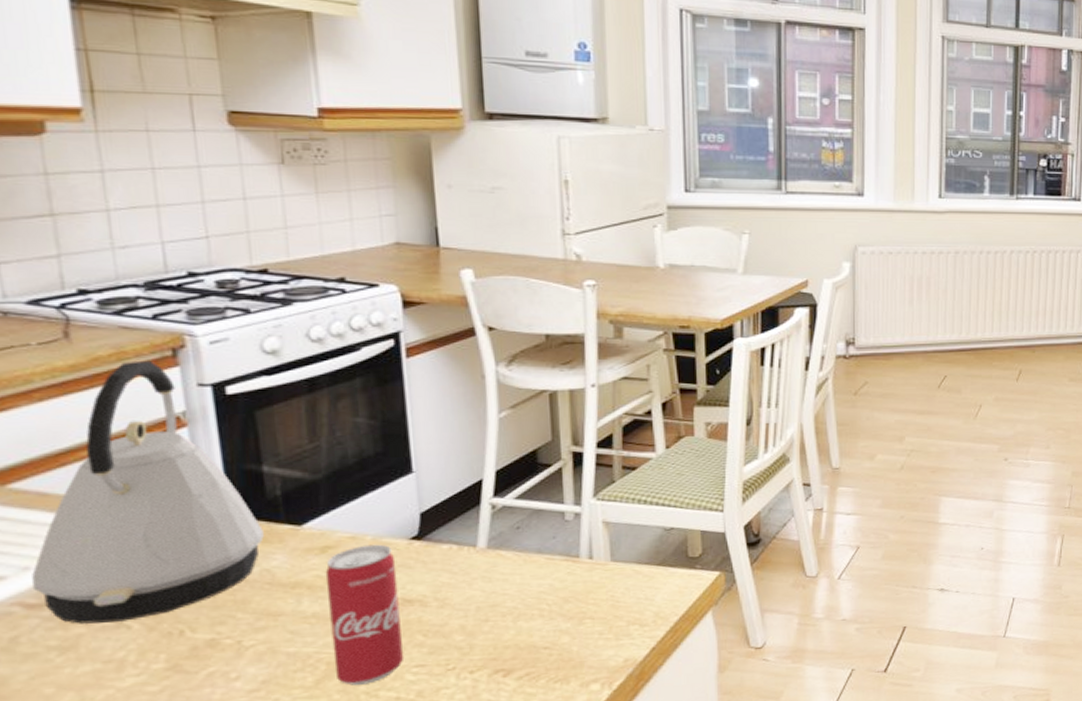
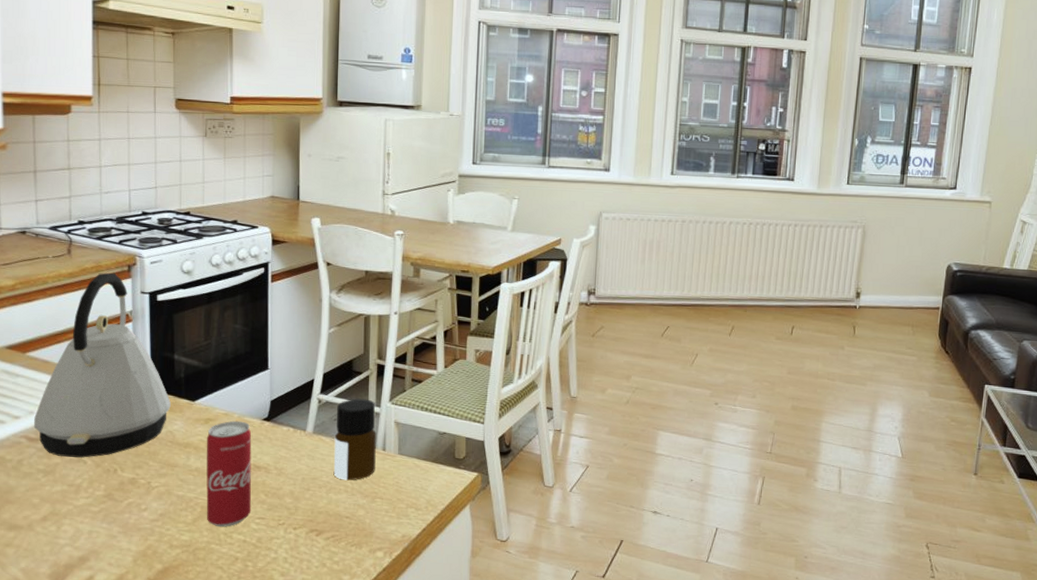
bottle: none [518,497,581,603] -> present [333,398,376,481]

